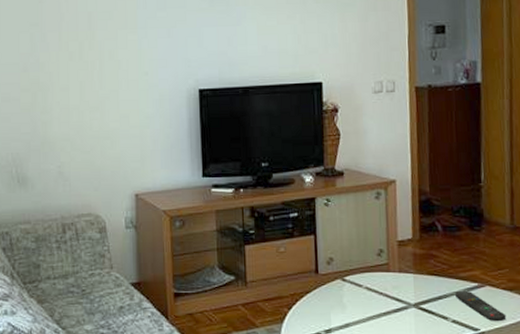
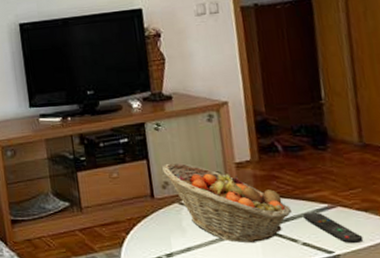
fruit basket: none [329,239,446,319] -> present [162,162,293,243]

